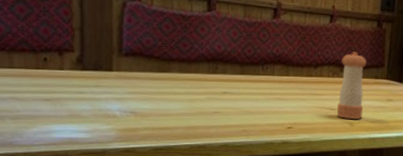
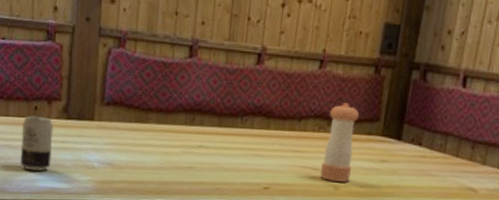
beverage can: none [30,63,68,123] -> present [20,111,53,171]

